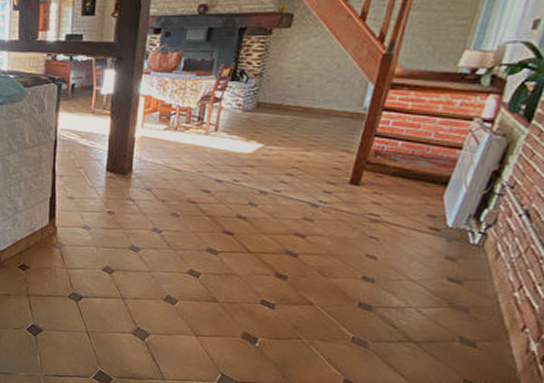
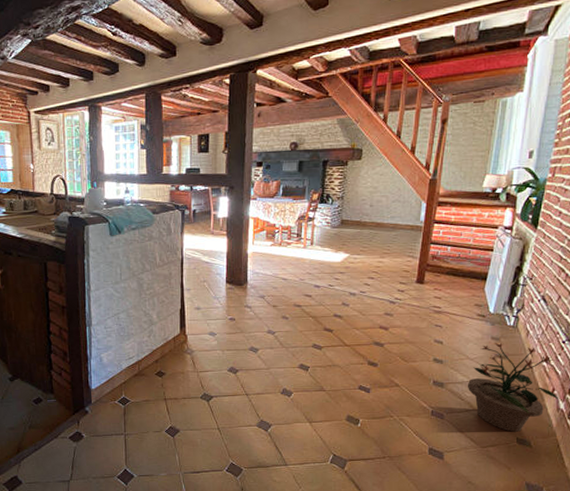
potted plant: none [403,263,532,372] -> present [467,342,559,432]

